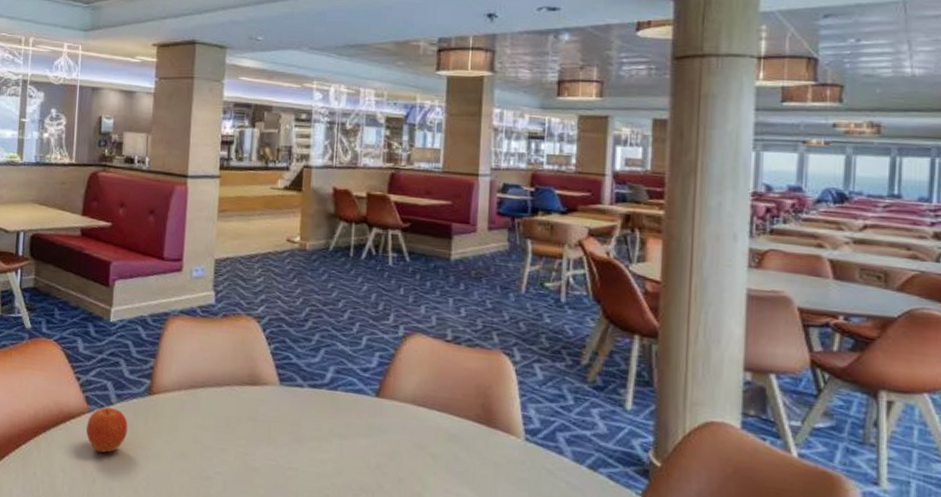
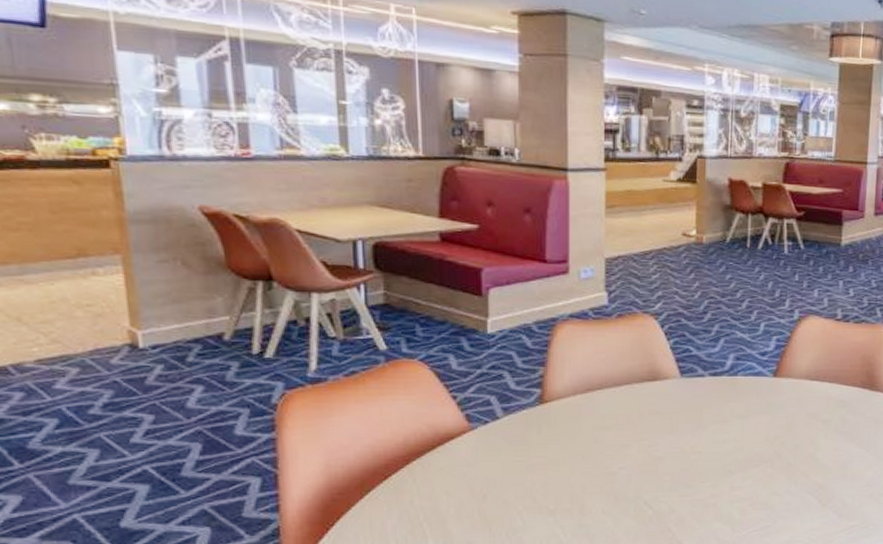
fruit: present [86,407,128,453] -> none [469,422,519,468]

